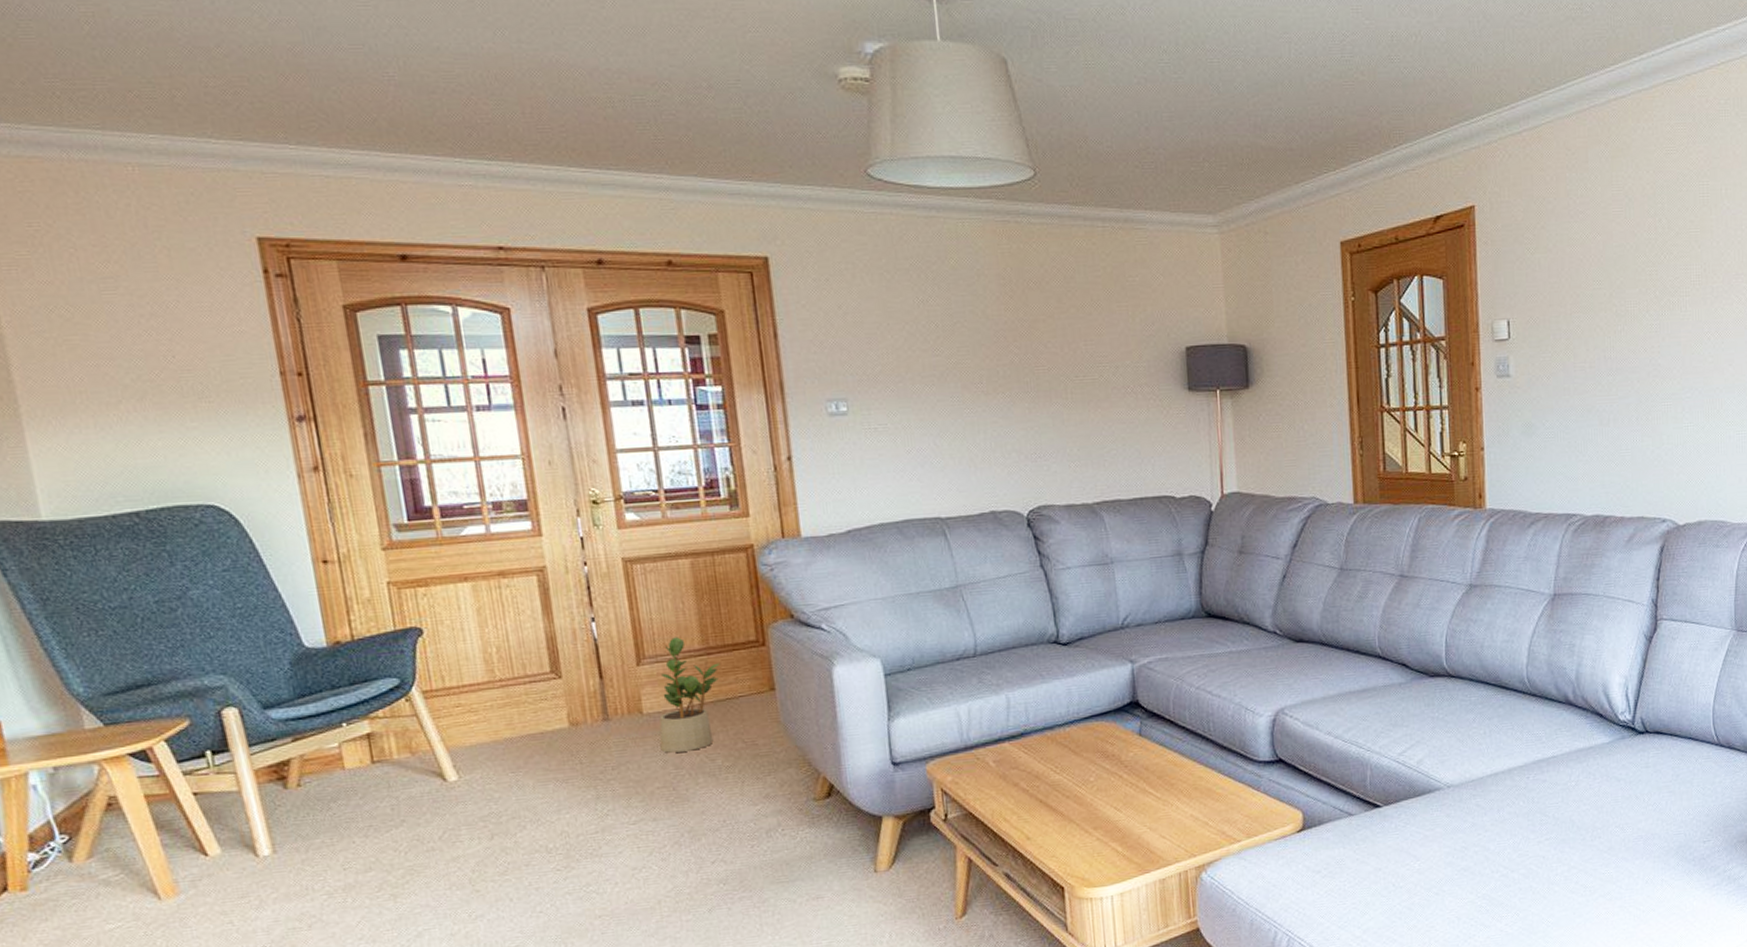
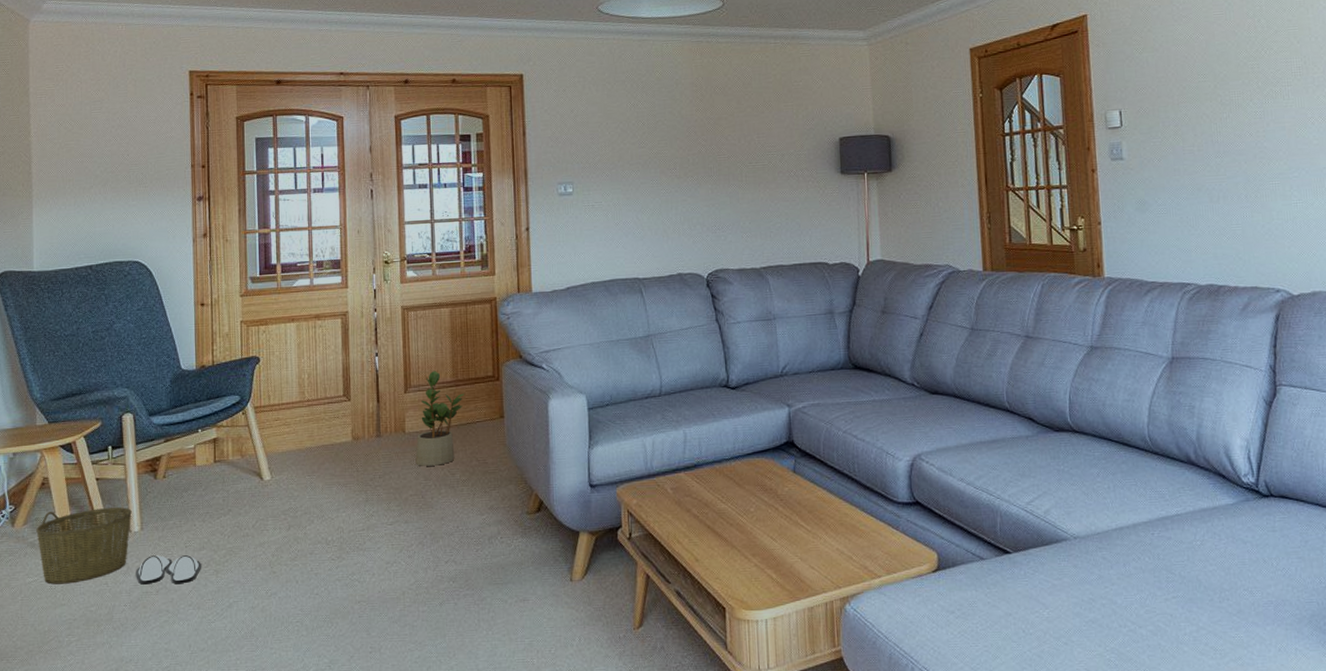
basket: none [108,826,258,930] -> present [36,507,132,585]
slippers: none [273,879,371,920] -> present [136,555,201,585]

